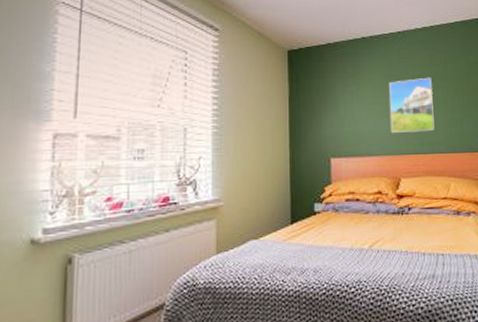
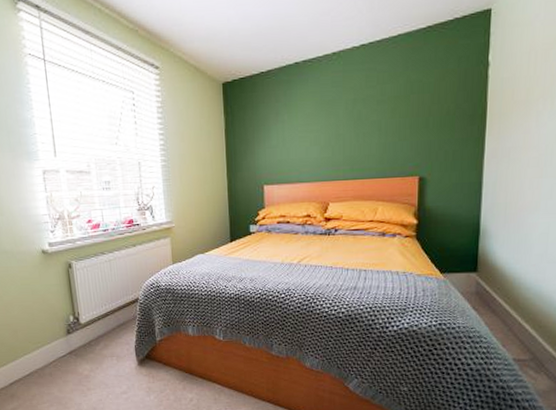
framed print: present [389,77,435,134] -> none [321,100,366,161]

